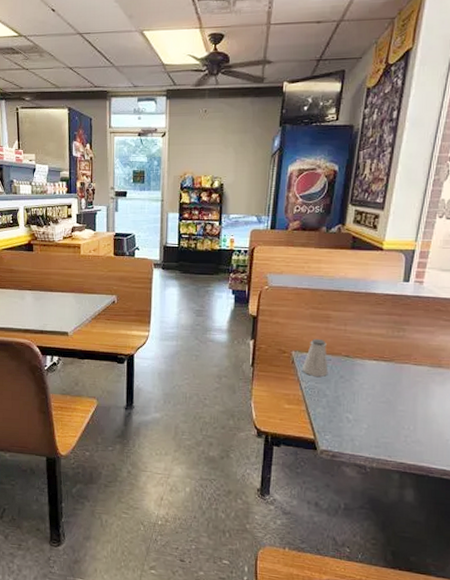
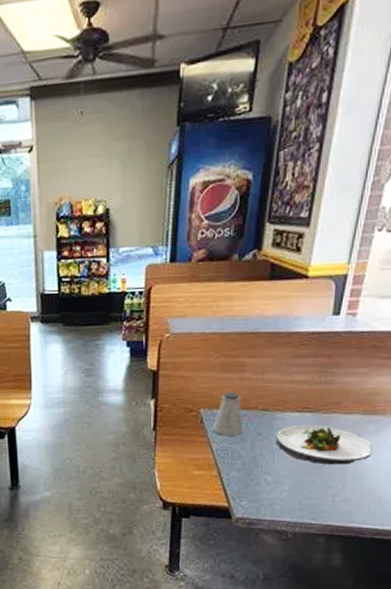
salad plate: none [355,372,438,409] -> present [275,425,371,465]

